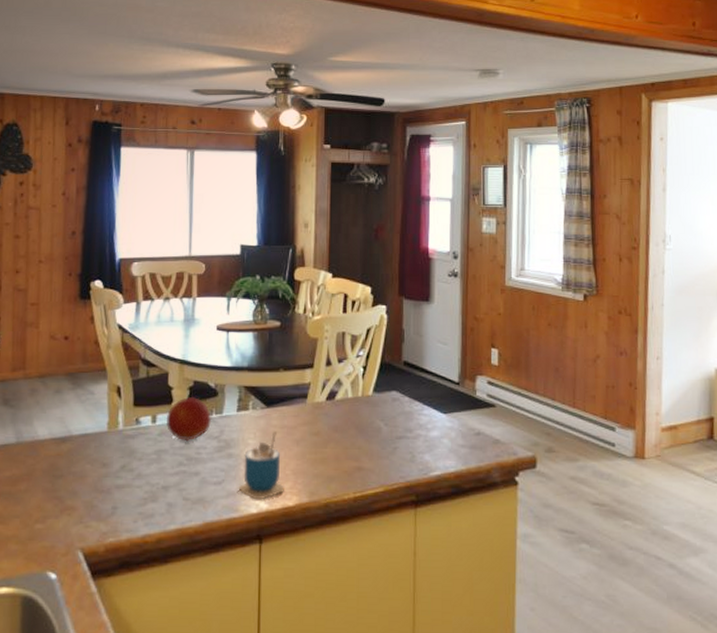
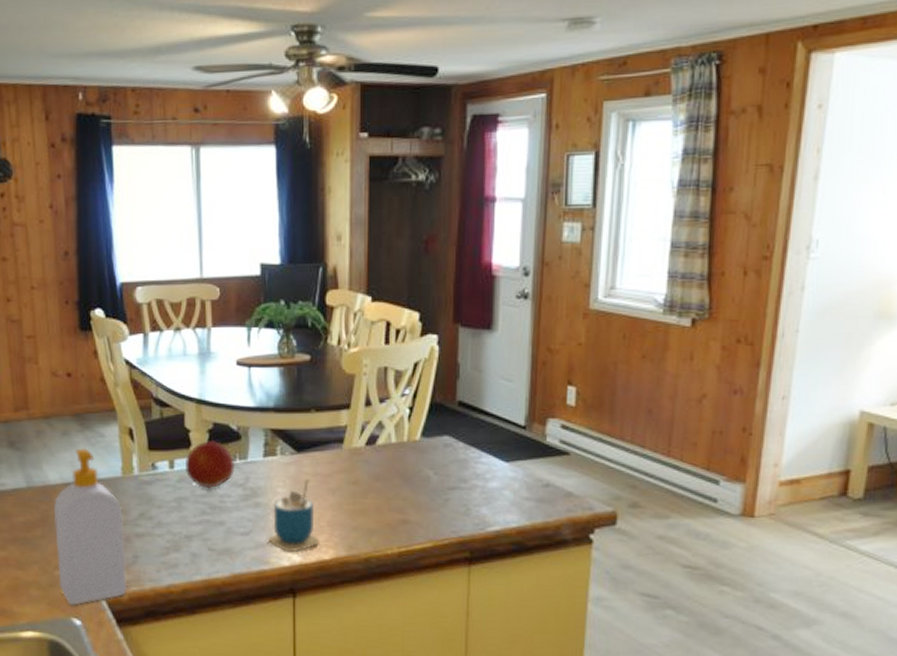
soap bottle: none [38,405,106,559] -> present [54,448,126,605]

